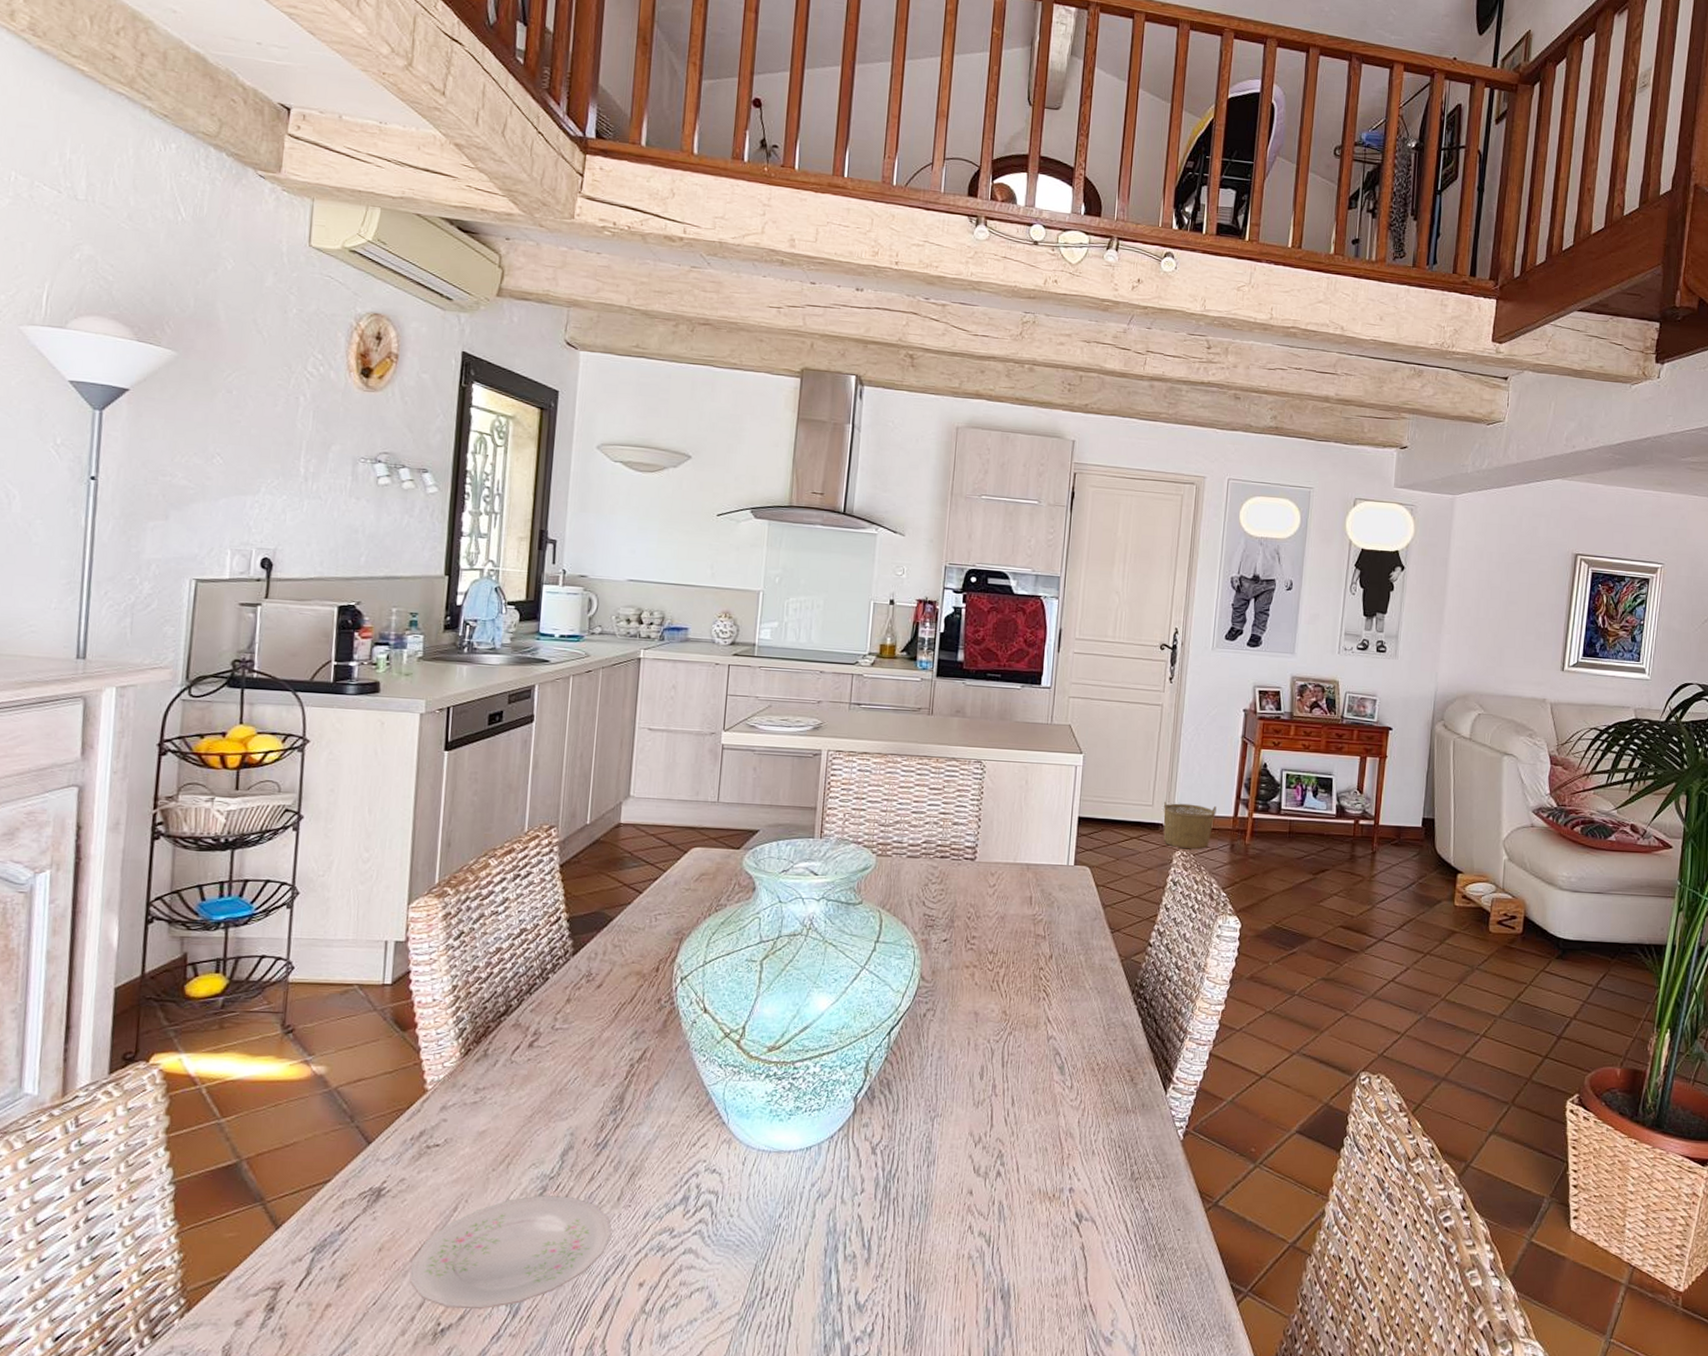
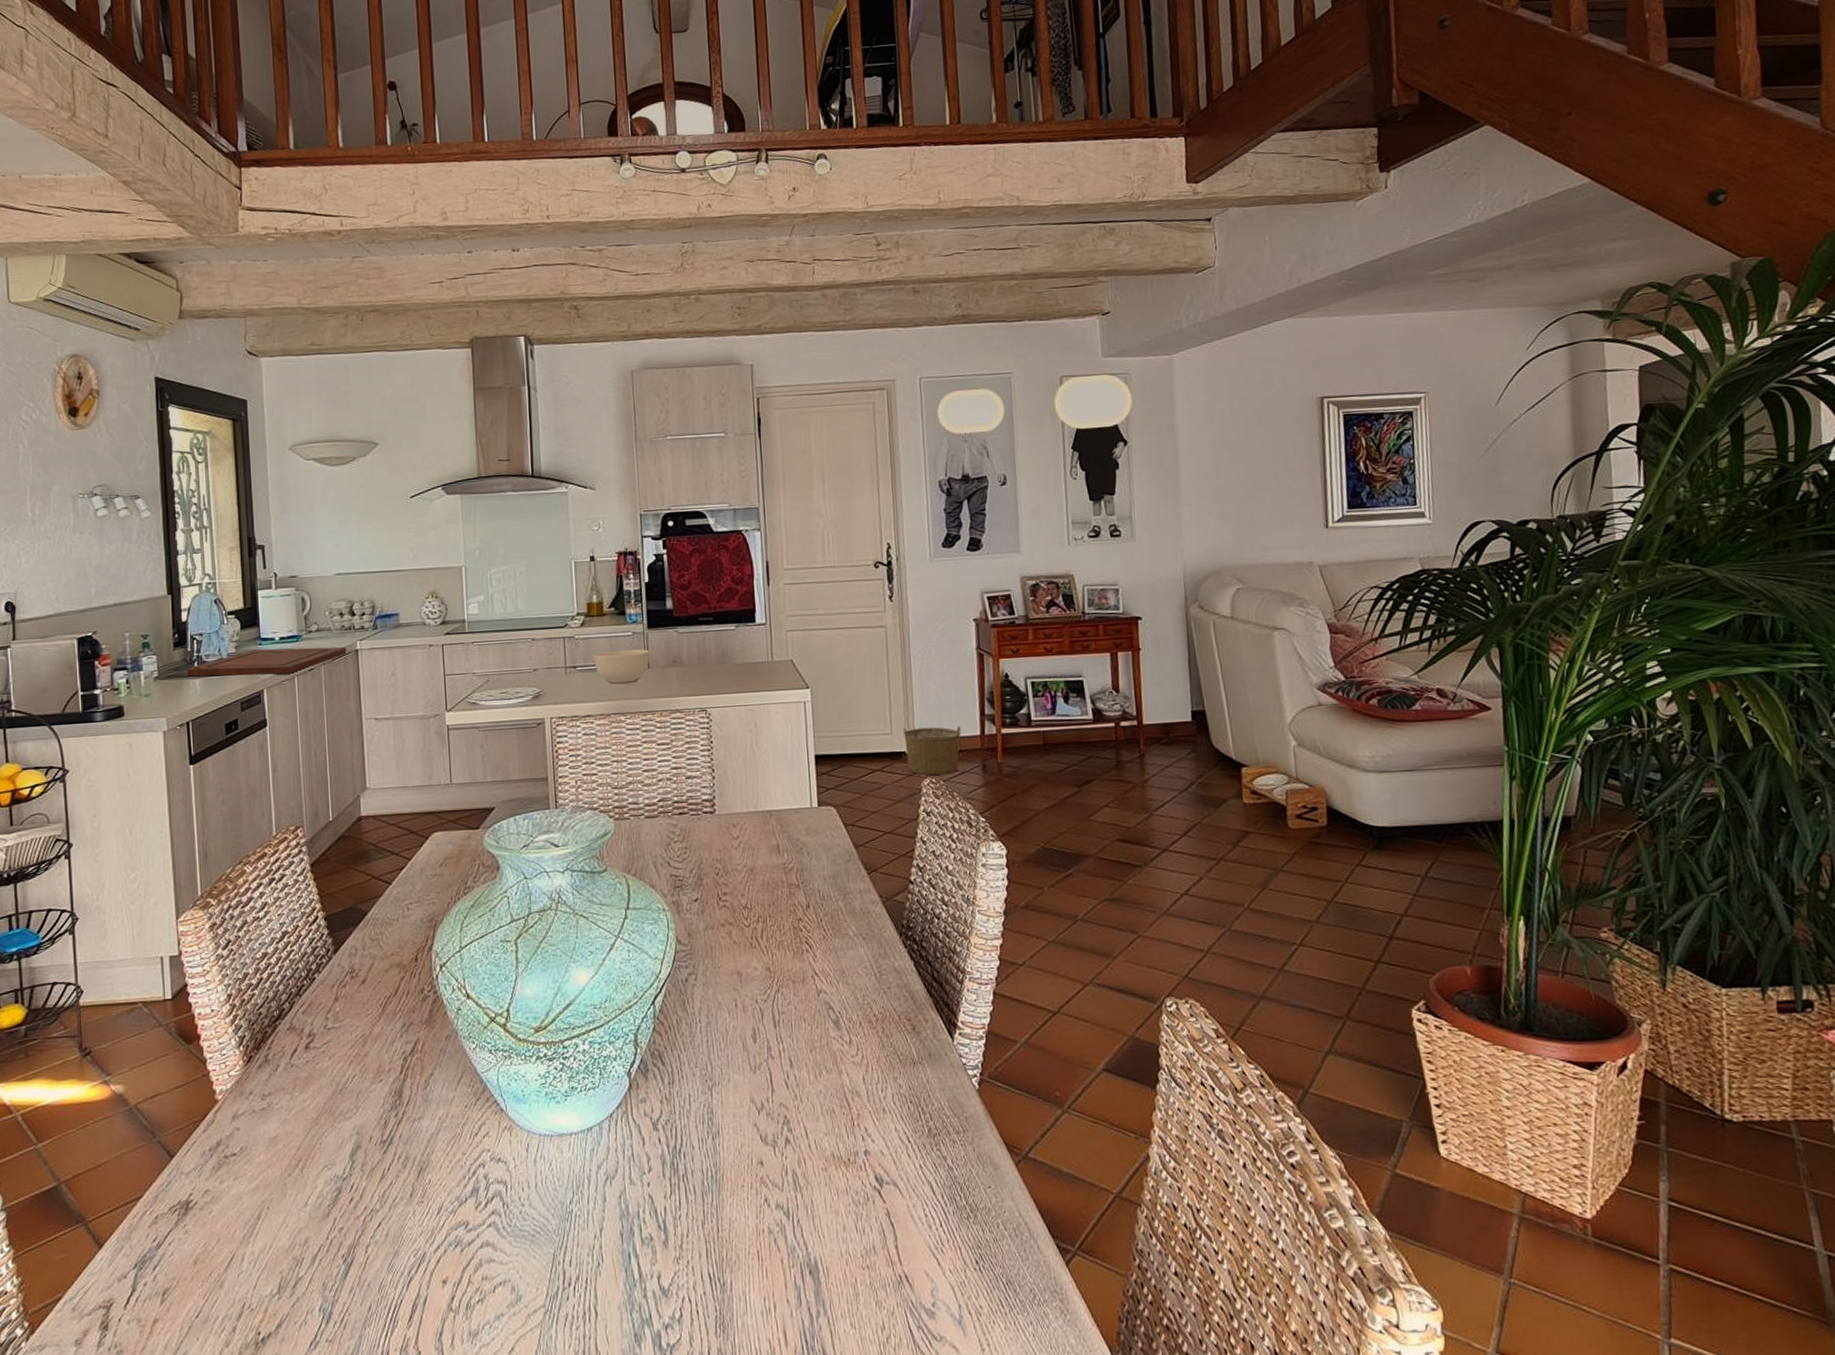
plate: present [409,1195,612,1310] -> none [225,1196,410,1317]
cutting board: none [454,643,629,673] -> present [187,646,347,677]
bowl: none [878,693,935,728] -> present [593,649,650,685]

